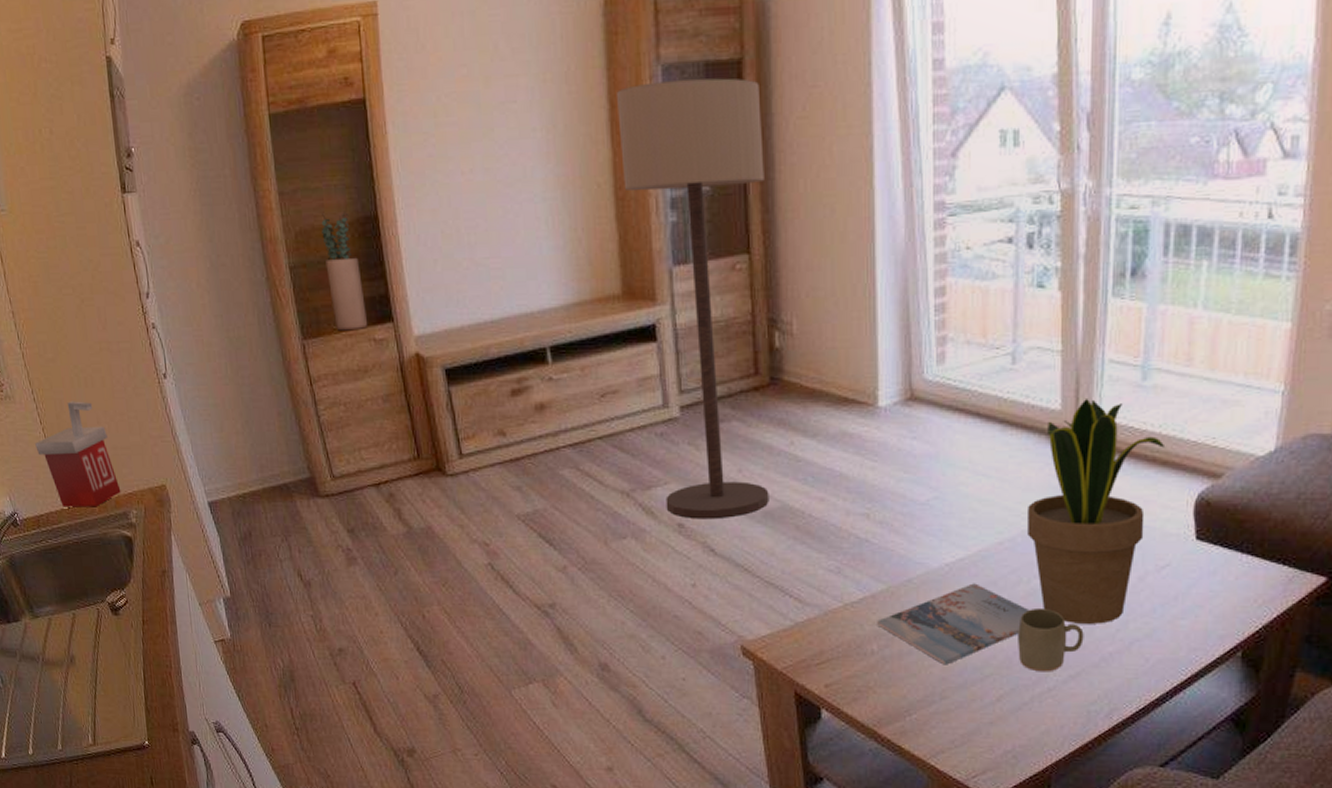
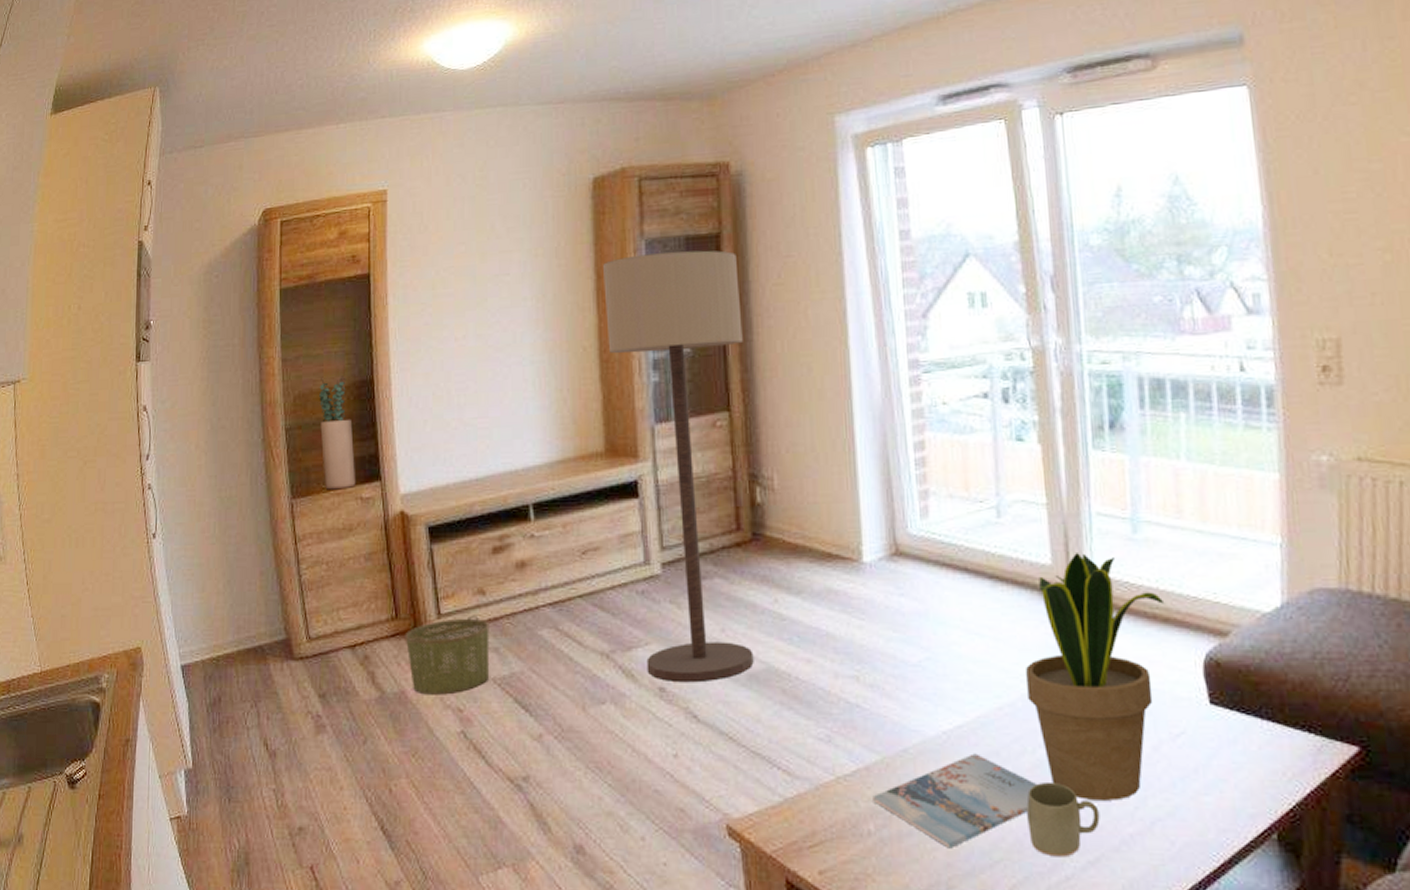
soap dispenser: present [35,401,121,507] -> none [18,561,96,671]
basket: none [428,455,514,530] -> present [405,615,490,695]

